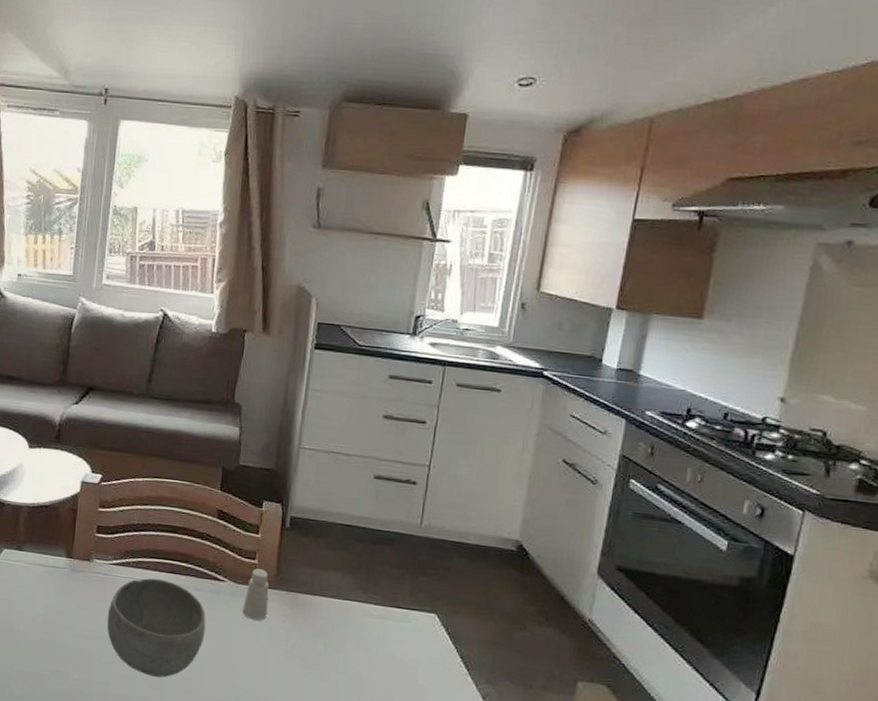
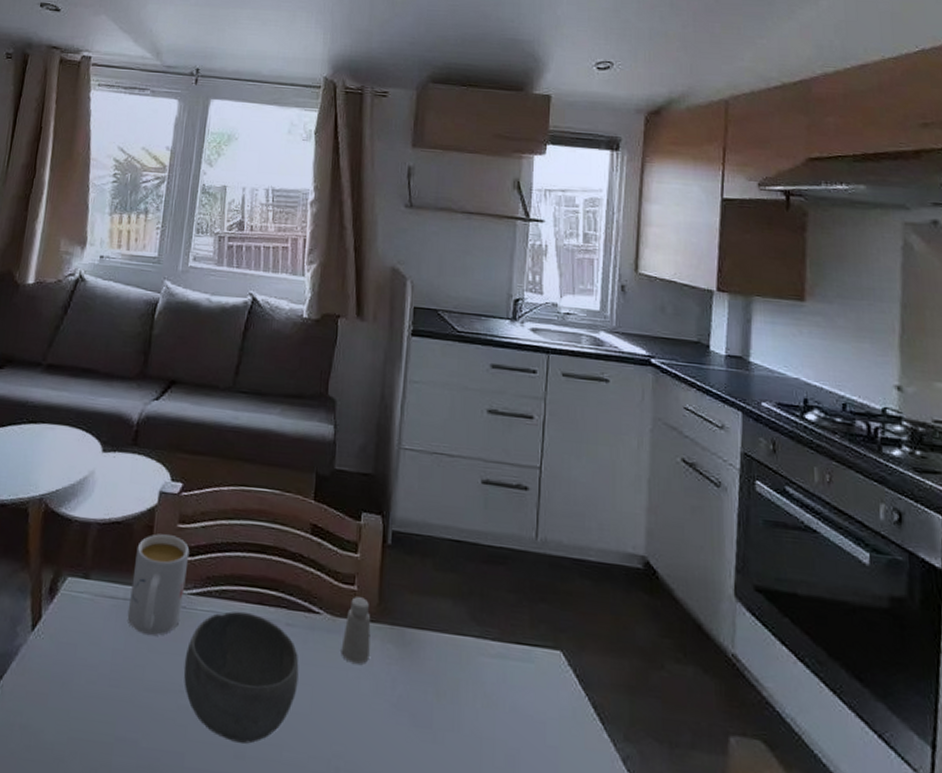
mug: none [57,516,110,596] -> present [127,534,190,636]

